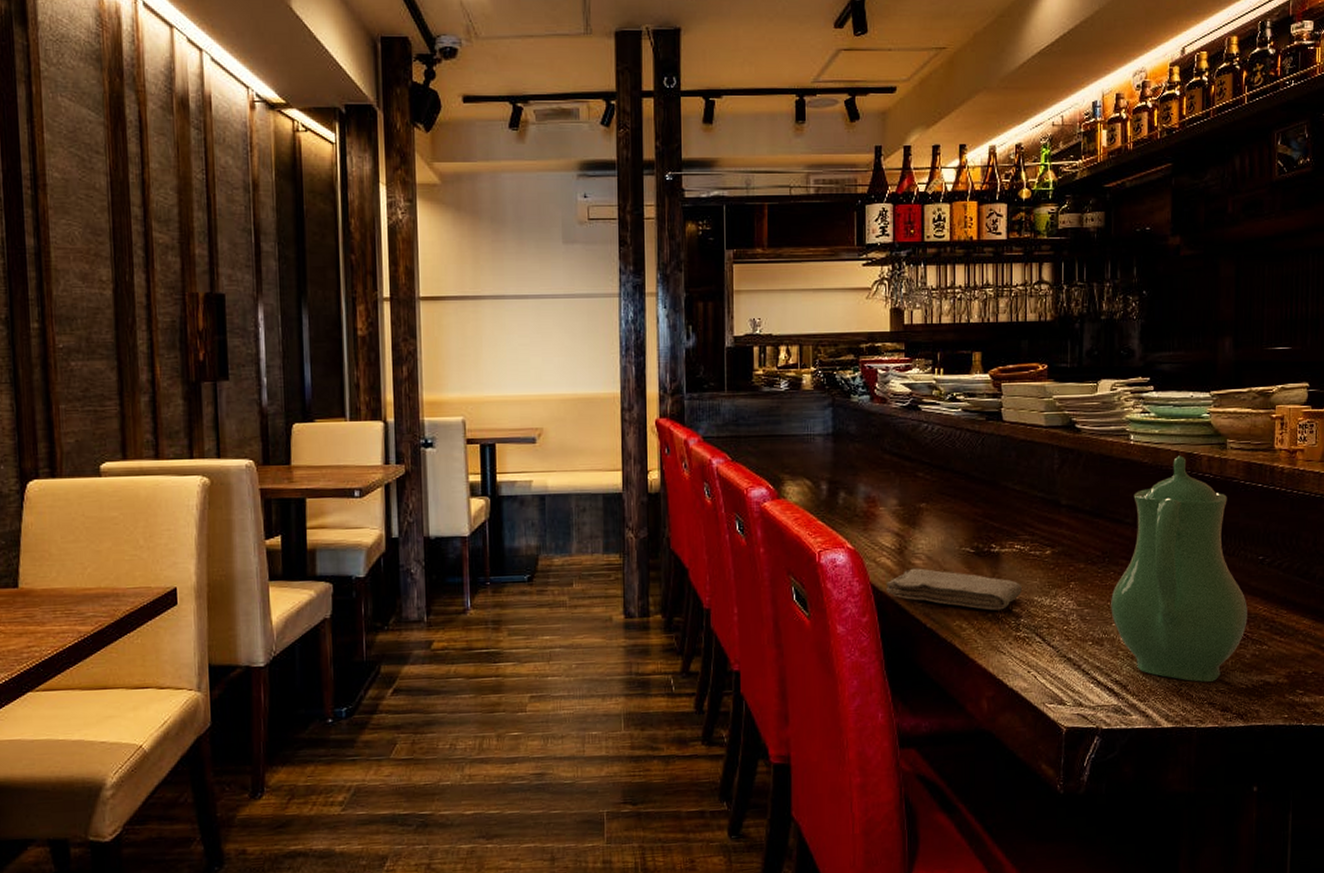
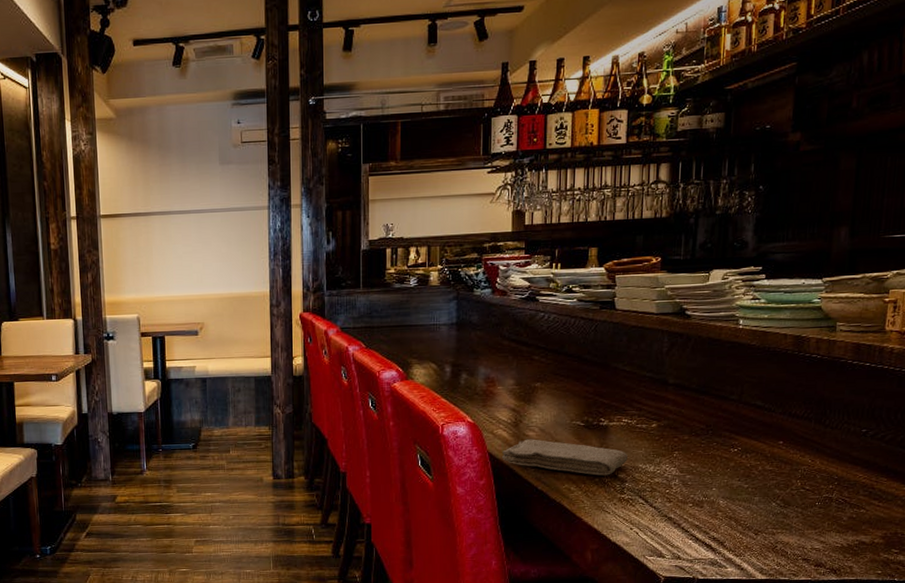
teapot: present [1111,455,1248,682] -> none [712,338,847,541]

